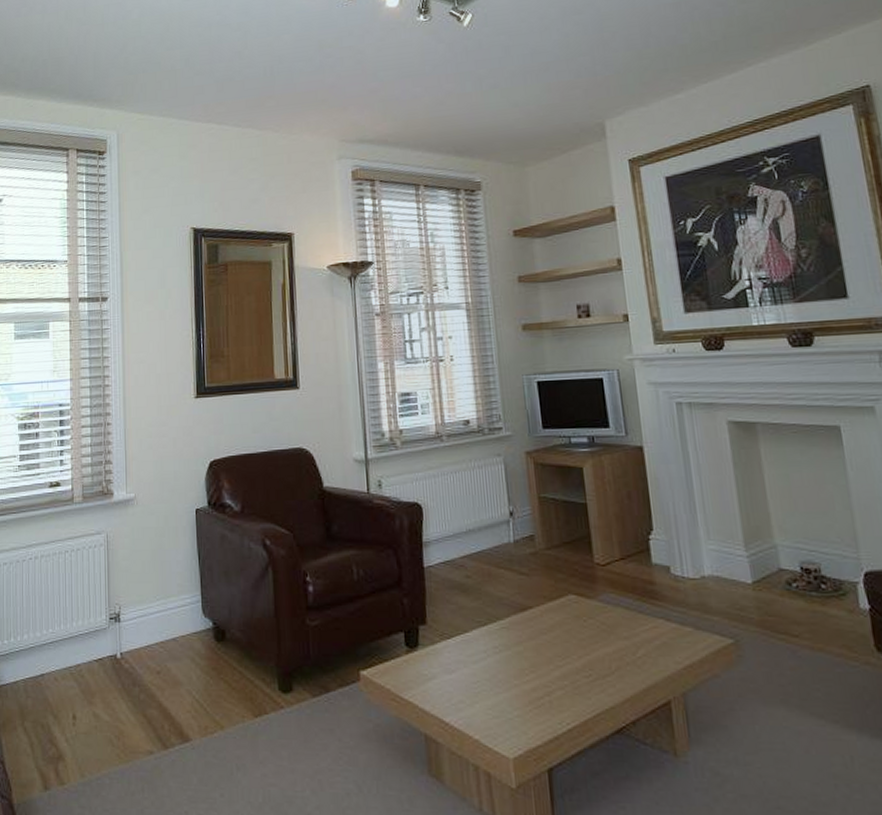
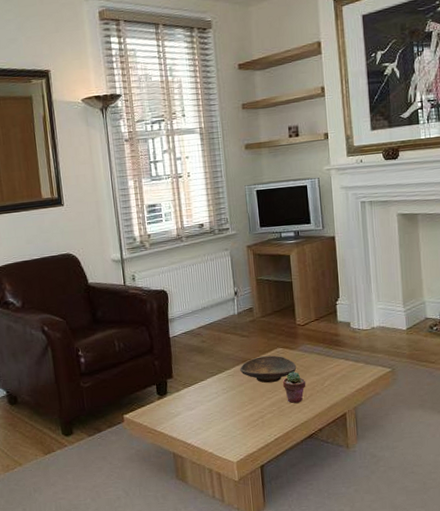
decorative bowl: none [517,605,597,645] -> present [240,355,297,384]
potted succulent: none [576,630,611,677] -> present [282,371,306,403]

